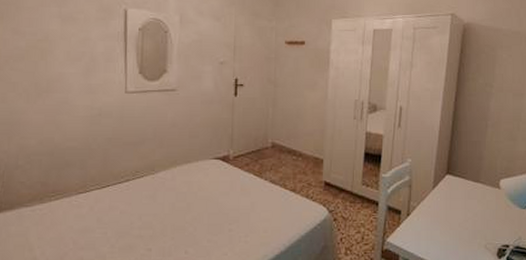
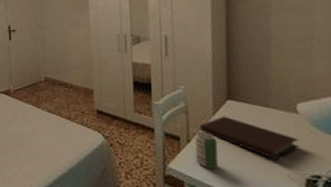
beverage can: none [412,205,433,241] -> present [194,132,219,168]
notebook: none [420,190,498,231] -> present [199,116,300,159]

